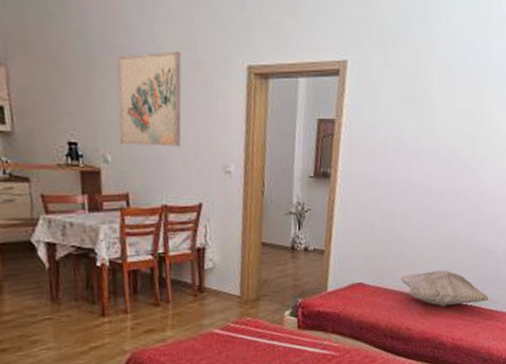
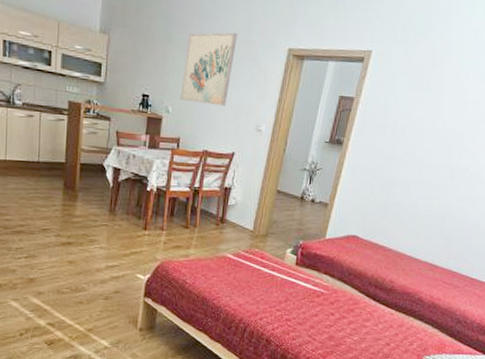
decorative pillow: present [400,270,489,307] -> none [391,235,471,270]

